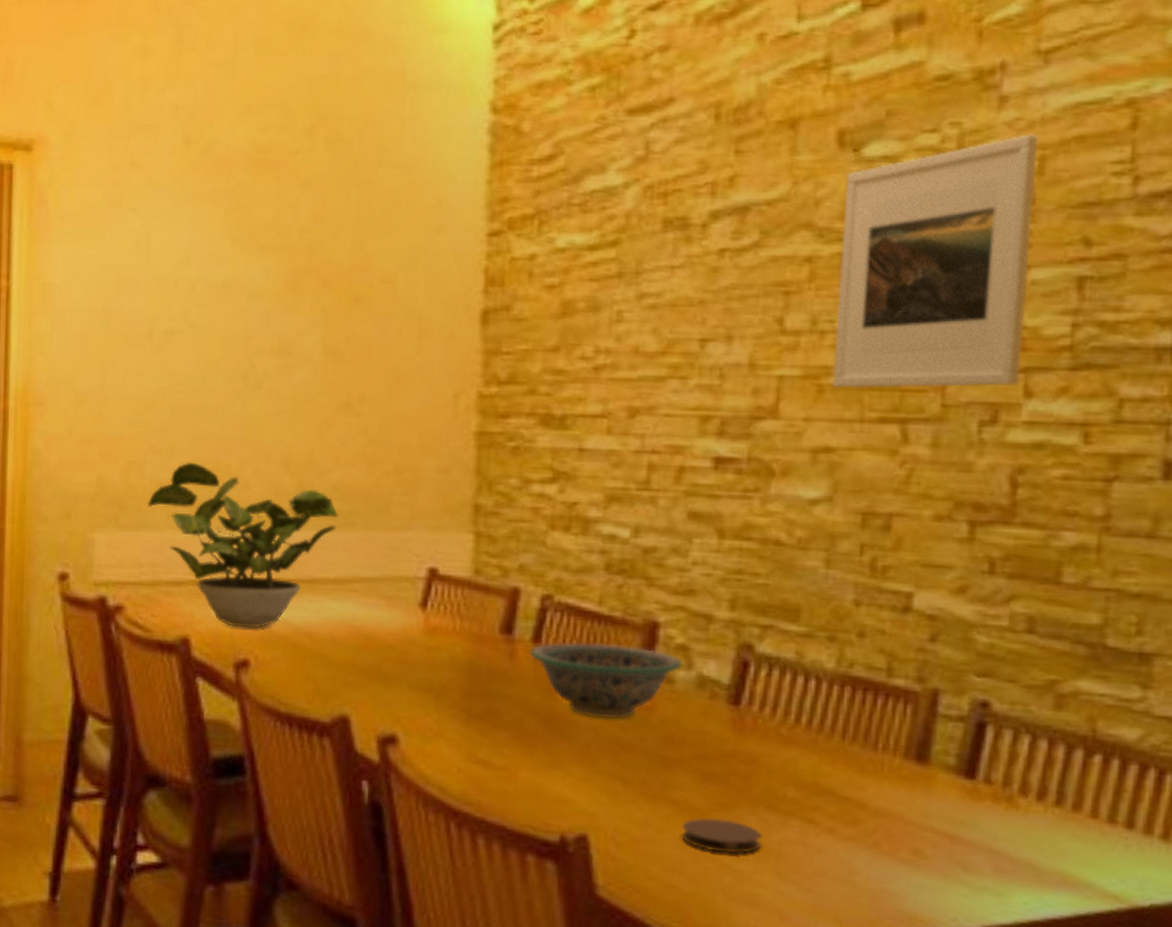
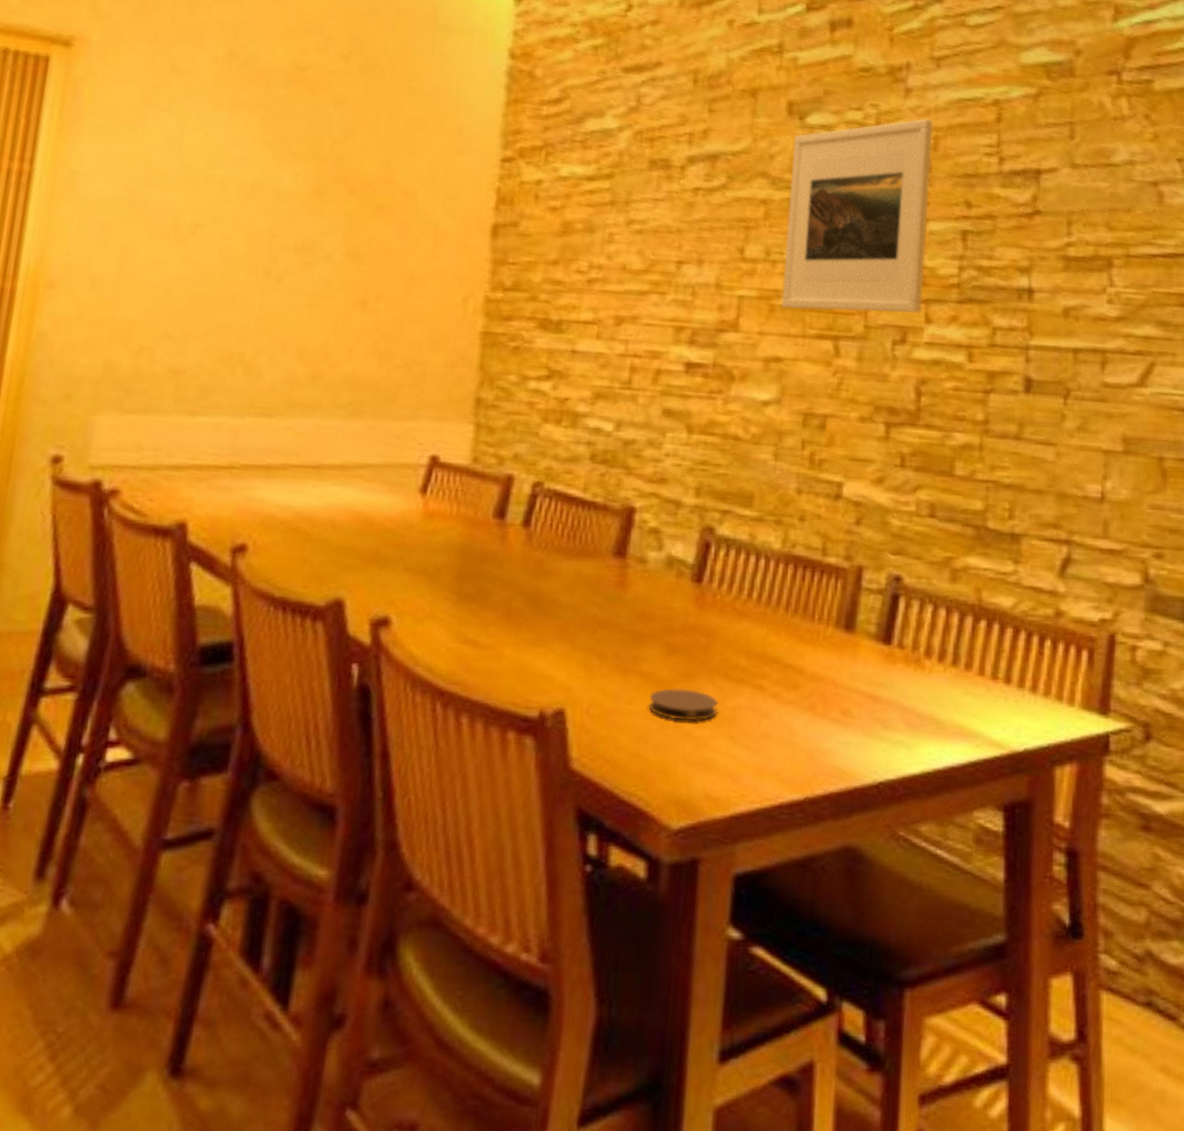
potted plant: present [148,462,338,628] -> none [156,348,348,513]
decorative bowl: present [530,642,683,720] -> none [519,525,655,598]

